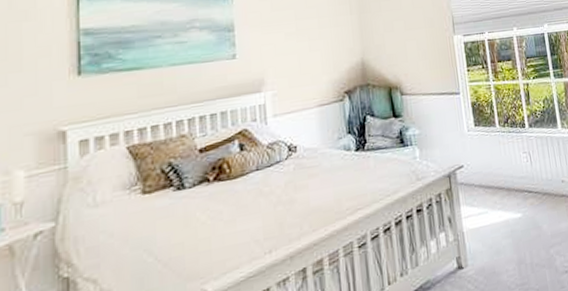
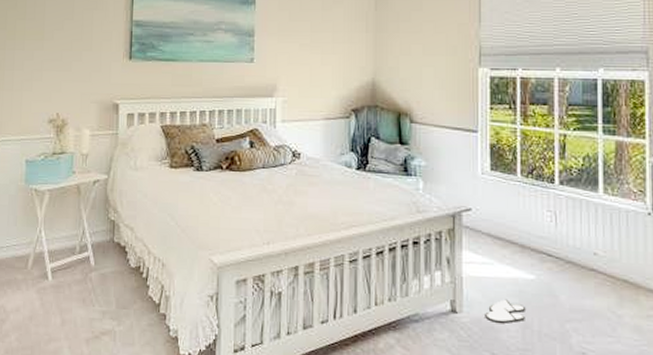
slippers: none [486,242,519,267] -> present [485,299,525,323]

